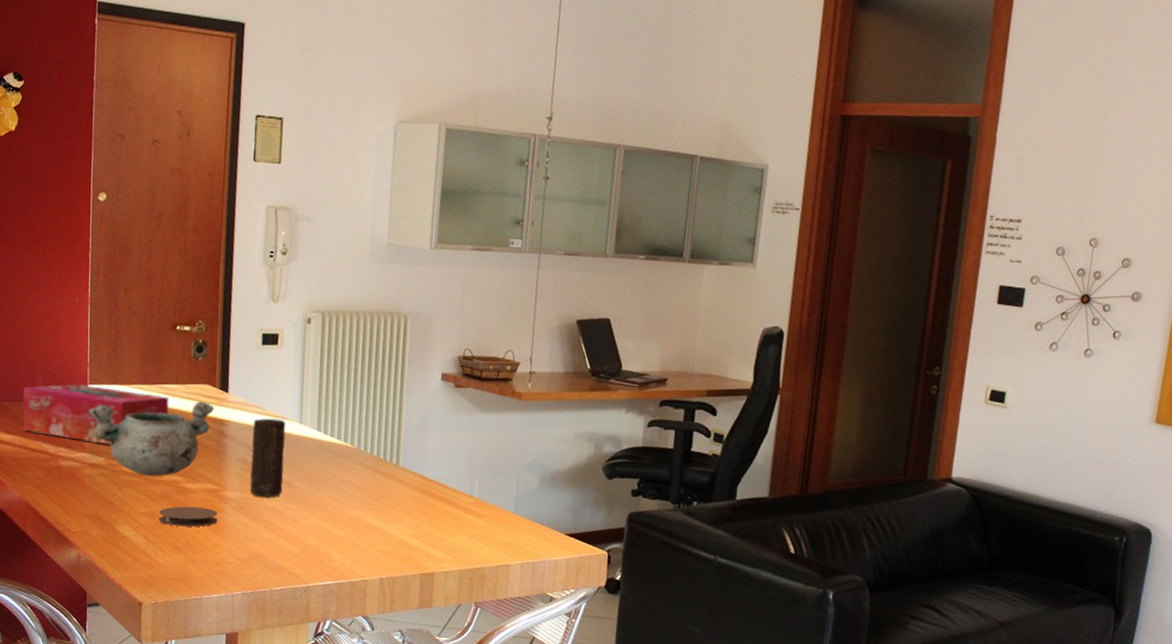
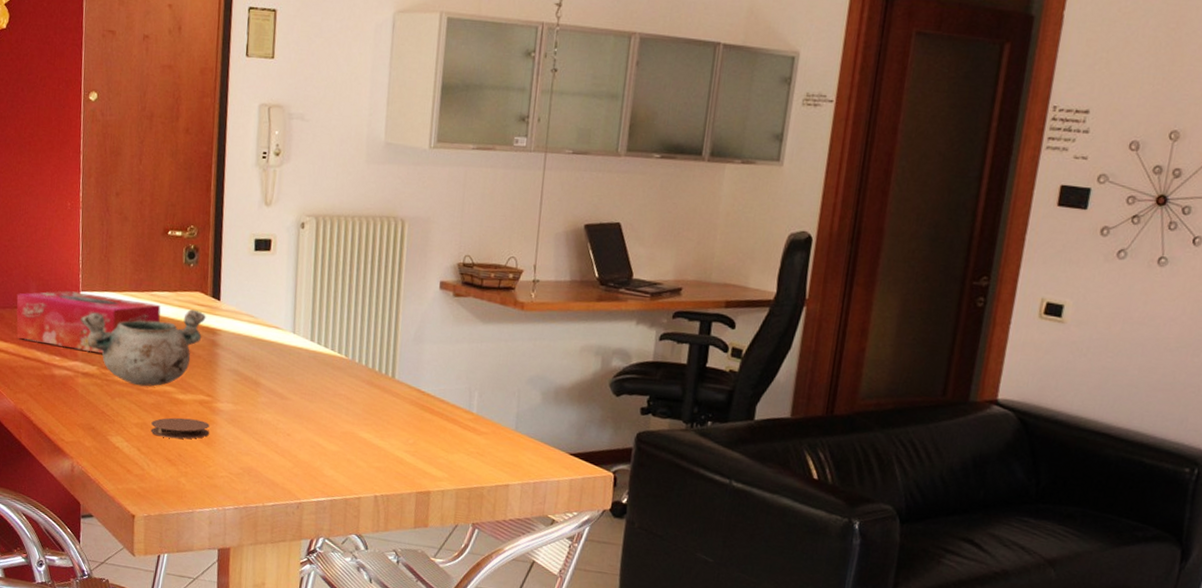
candle: present [249,418,286,497] -> none [241,327,279,410]

